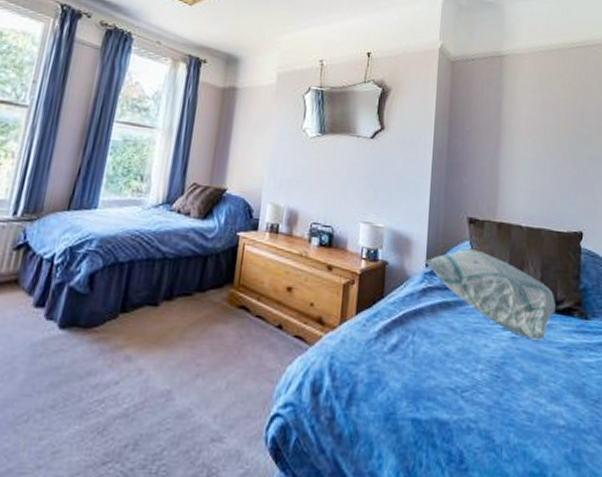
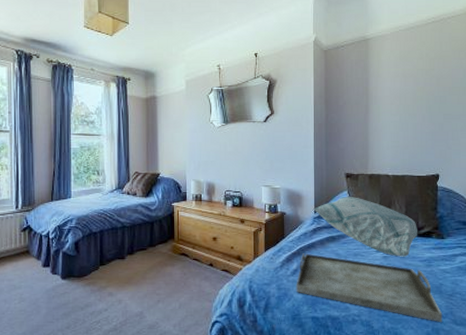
serving tray: none [393,322,586,440] -> present [296,253,443,322]

